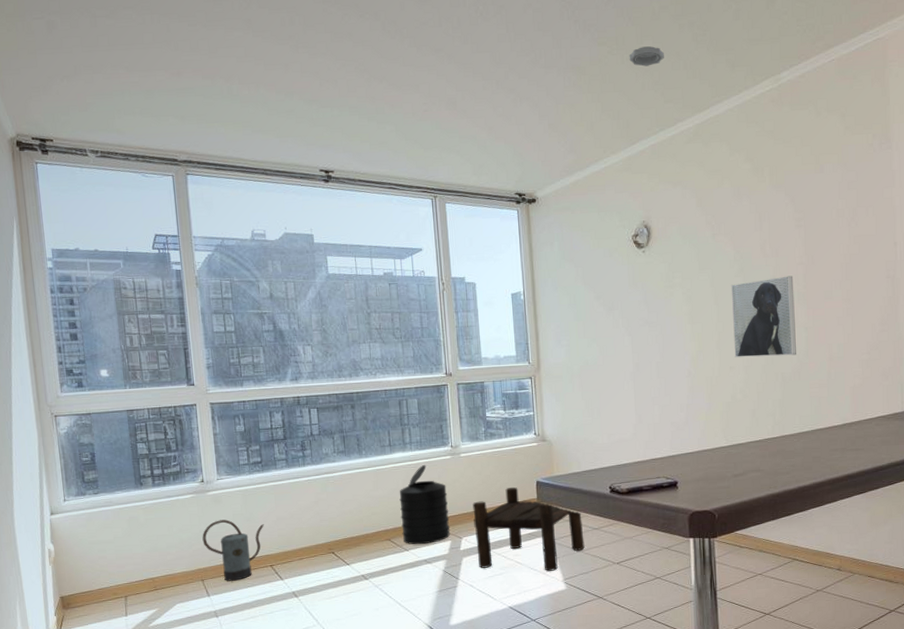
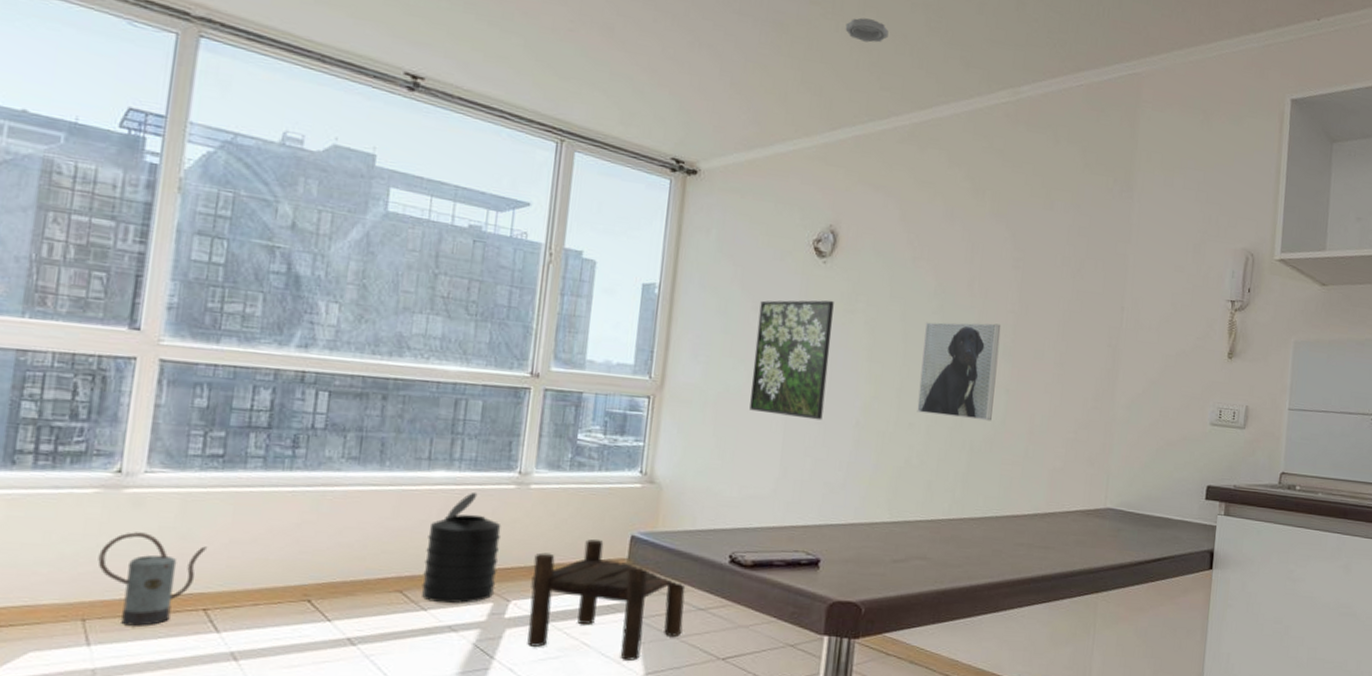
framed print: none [600,280,662,377] -> present [749,300,834,420]

